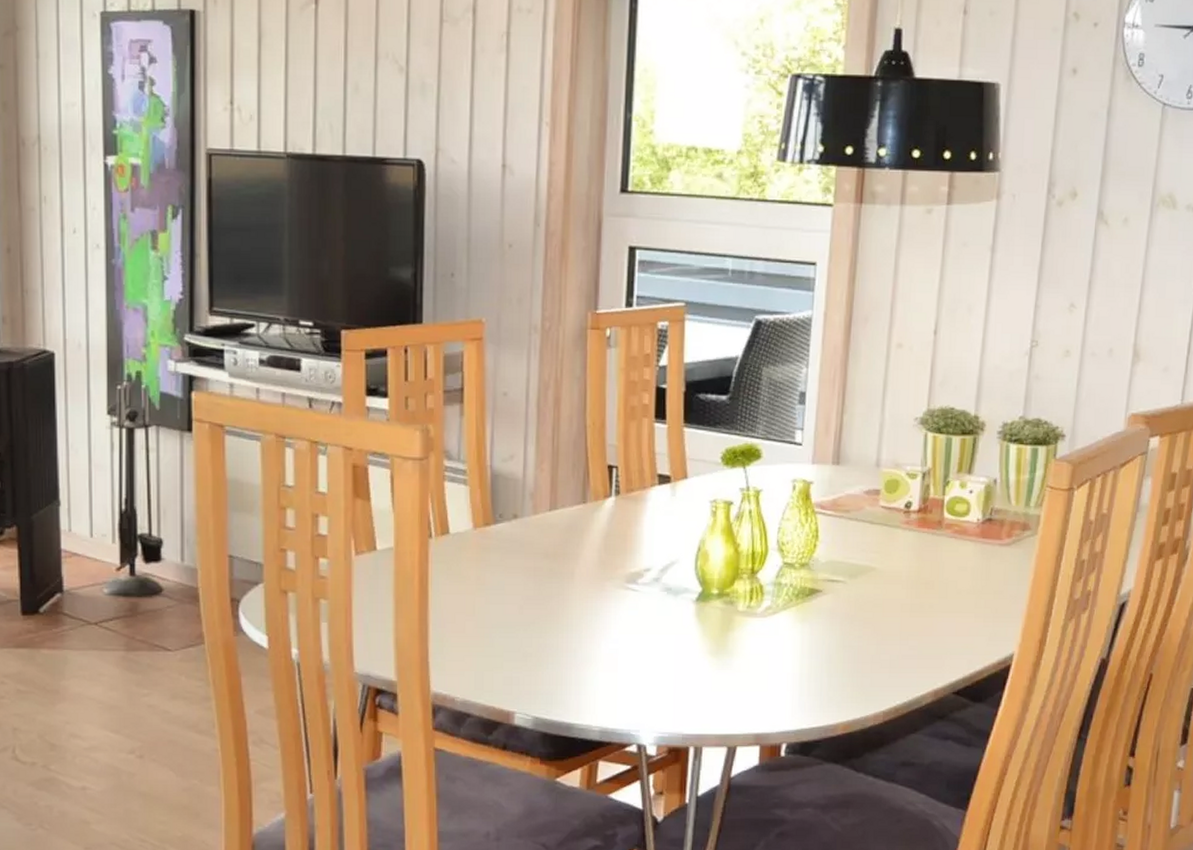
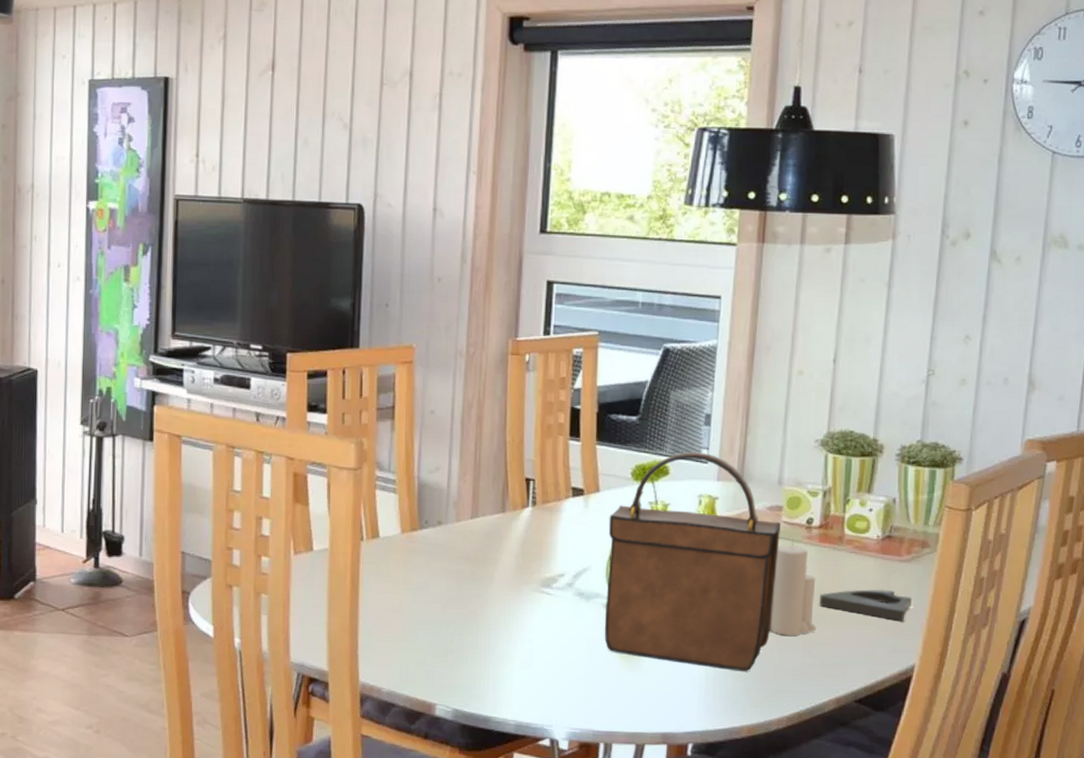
handbag: none [693,433,878,666] -> present [604,452,781,672]
candle: none [866,523,914,627] -> present [769,538,816,636]
napkin holder: none [917,575,1013,608] -> present [818,589,913,621]

